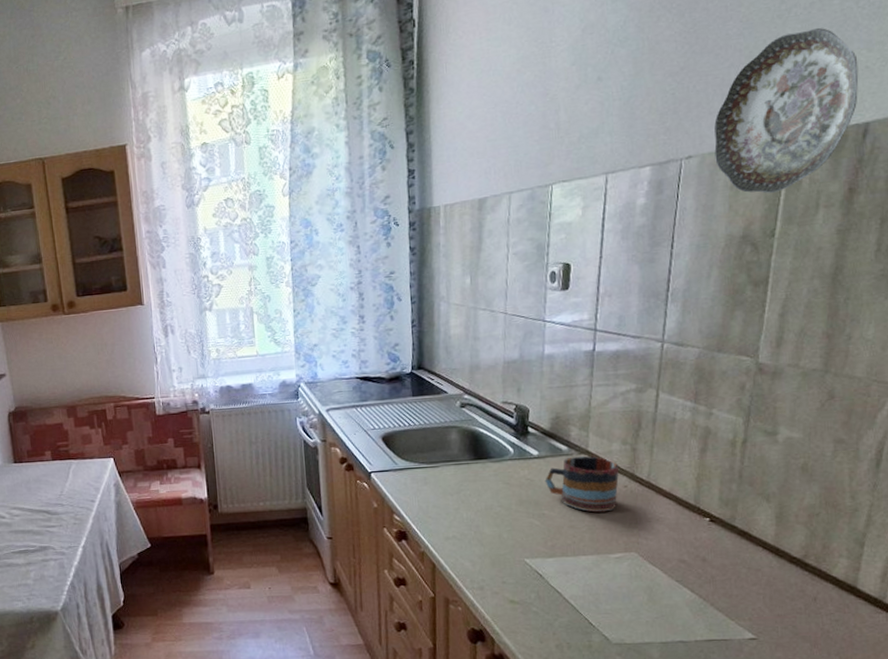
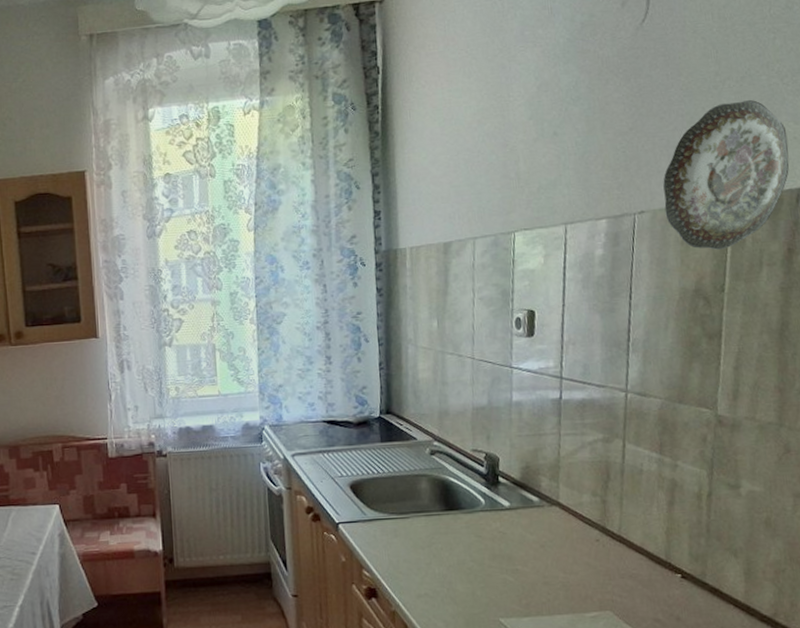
mug: present [545,456,620,513] -> none [517,507,591,568]

